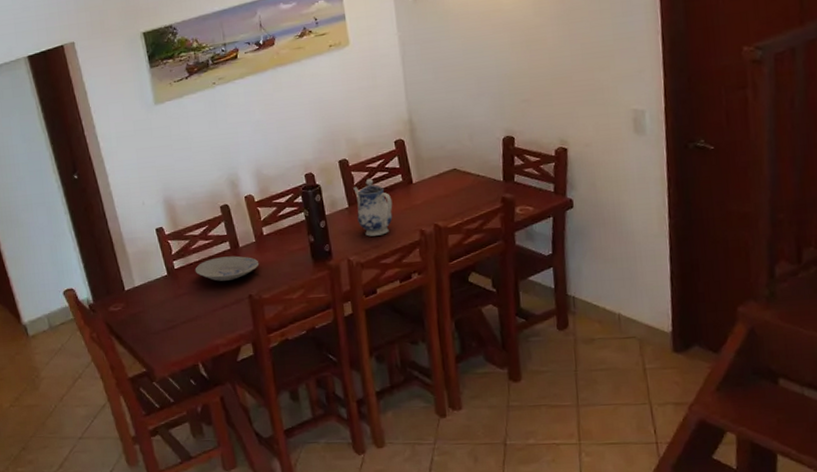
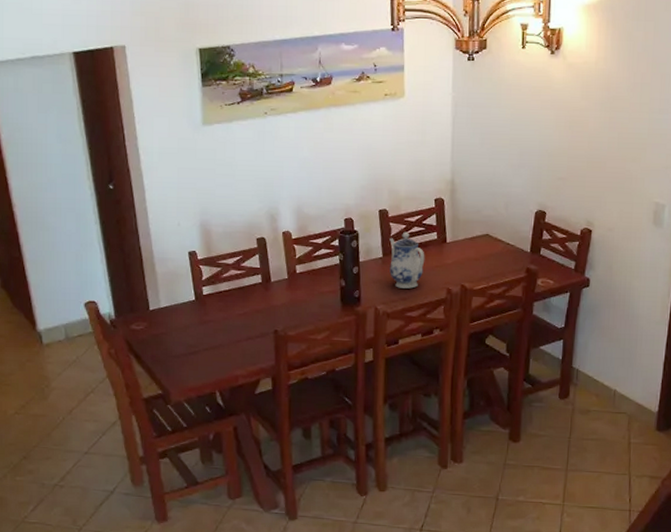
bowl: present [194,256,260,281] -> none [223,289,289,314]

